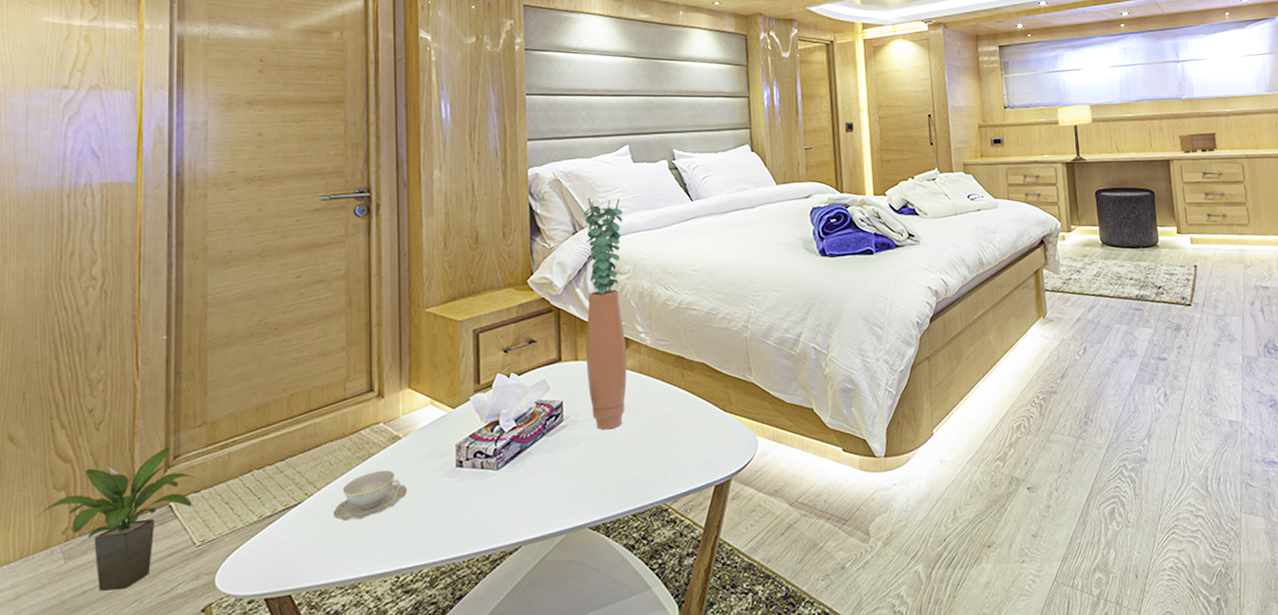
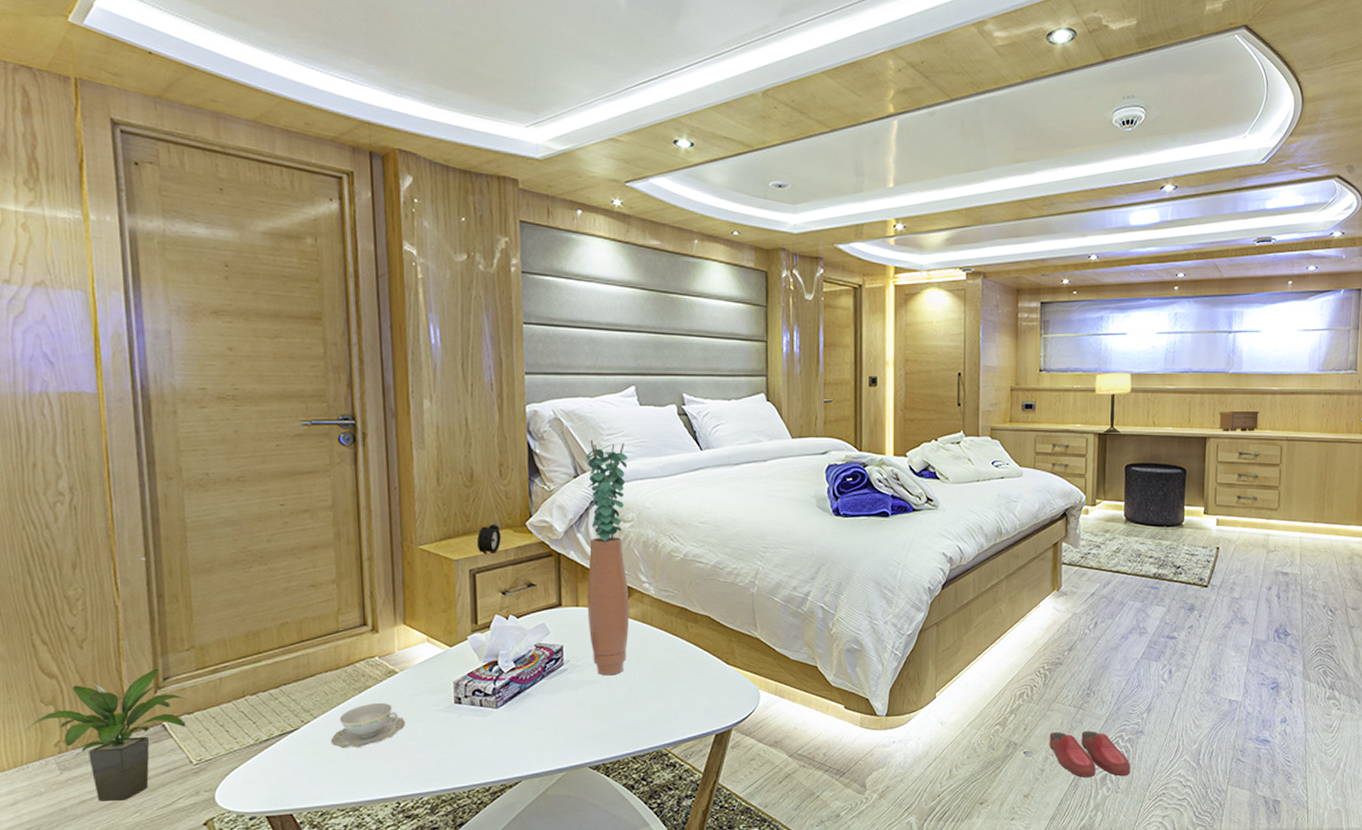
alarm clock: none [480,283,503,313] -> present [476,524,501,553]
slippers: none [1051,461,1139,512] -> present [1049,731,1131,777]

